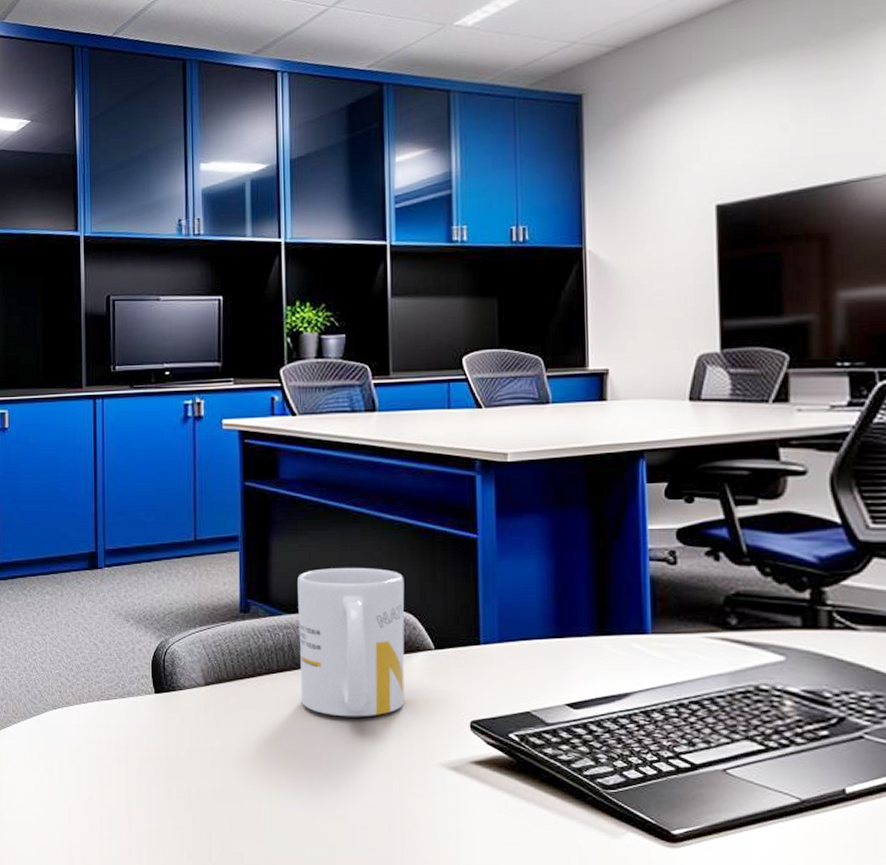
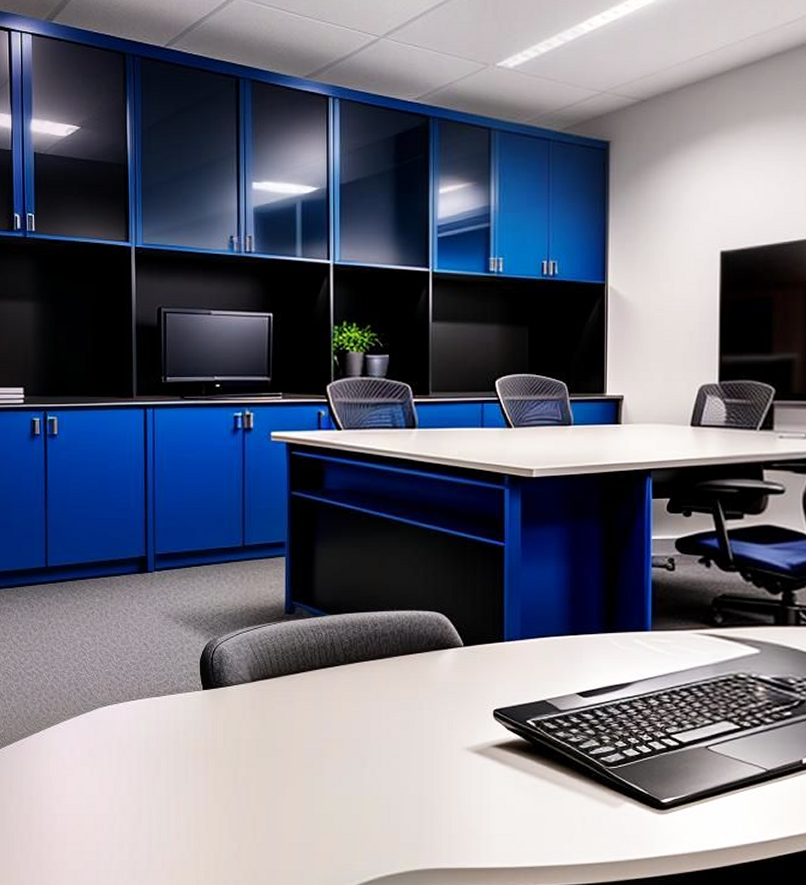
mug: present [297,568,405,717] -> none [340,573,438,708]

